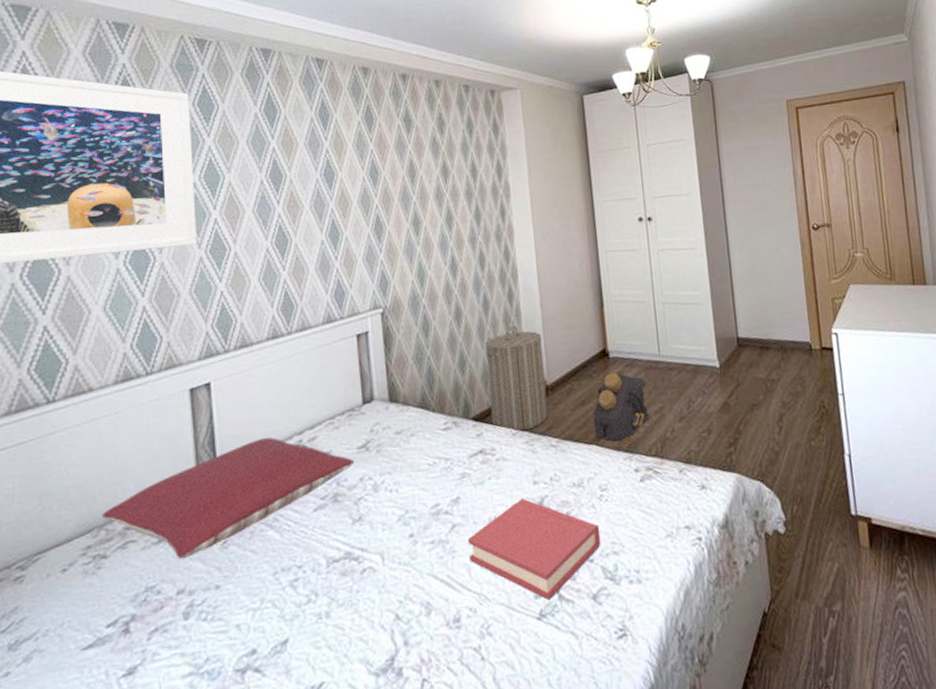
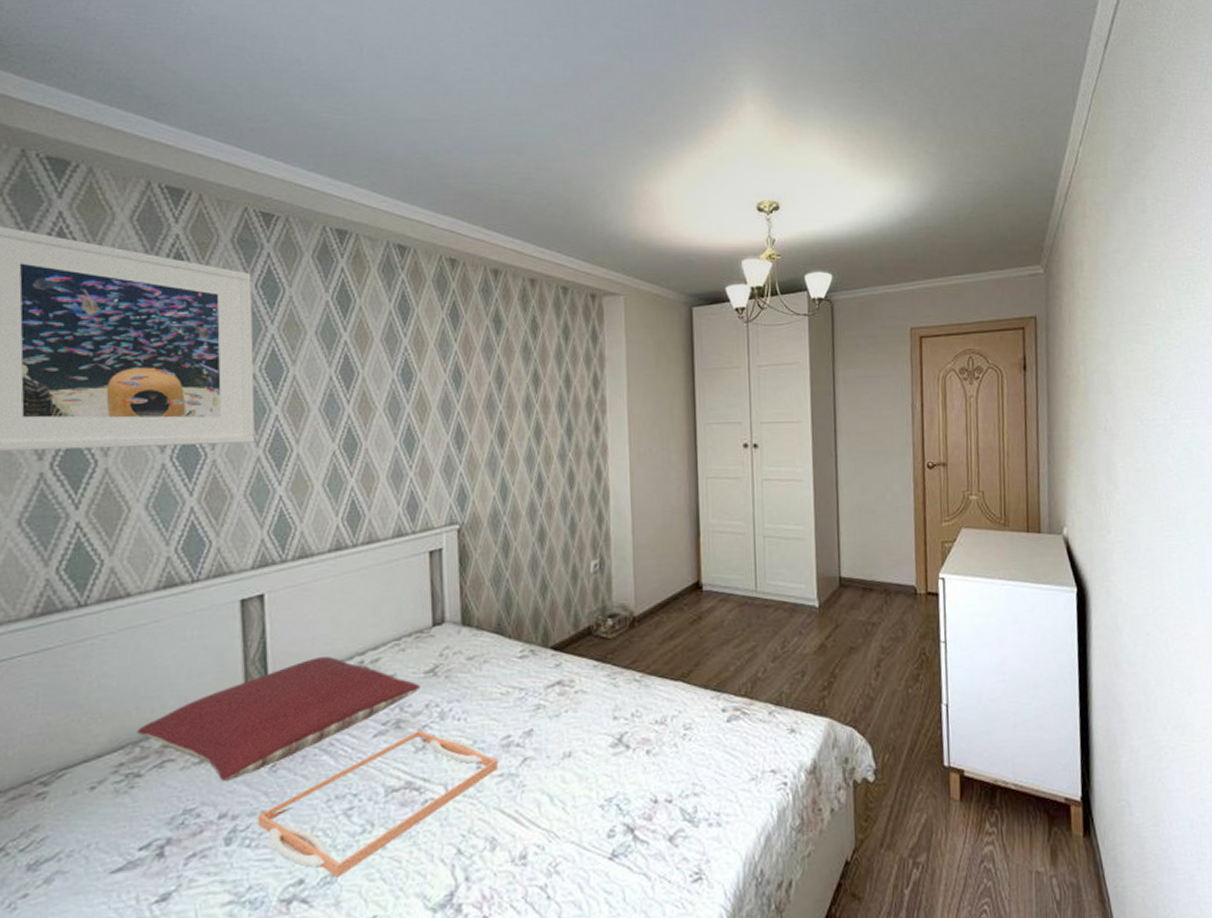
serving tray: none [212,502,429,647] -> present [258,729,498,878]
hardback book: present [467,497,601,600] -> none [539,733,681,840]
laundry hamper: present [485,326,548,432] -> none [570,551,633,664]
backpack: present [593,372,650,442] -> none [681,607,742,679]

